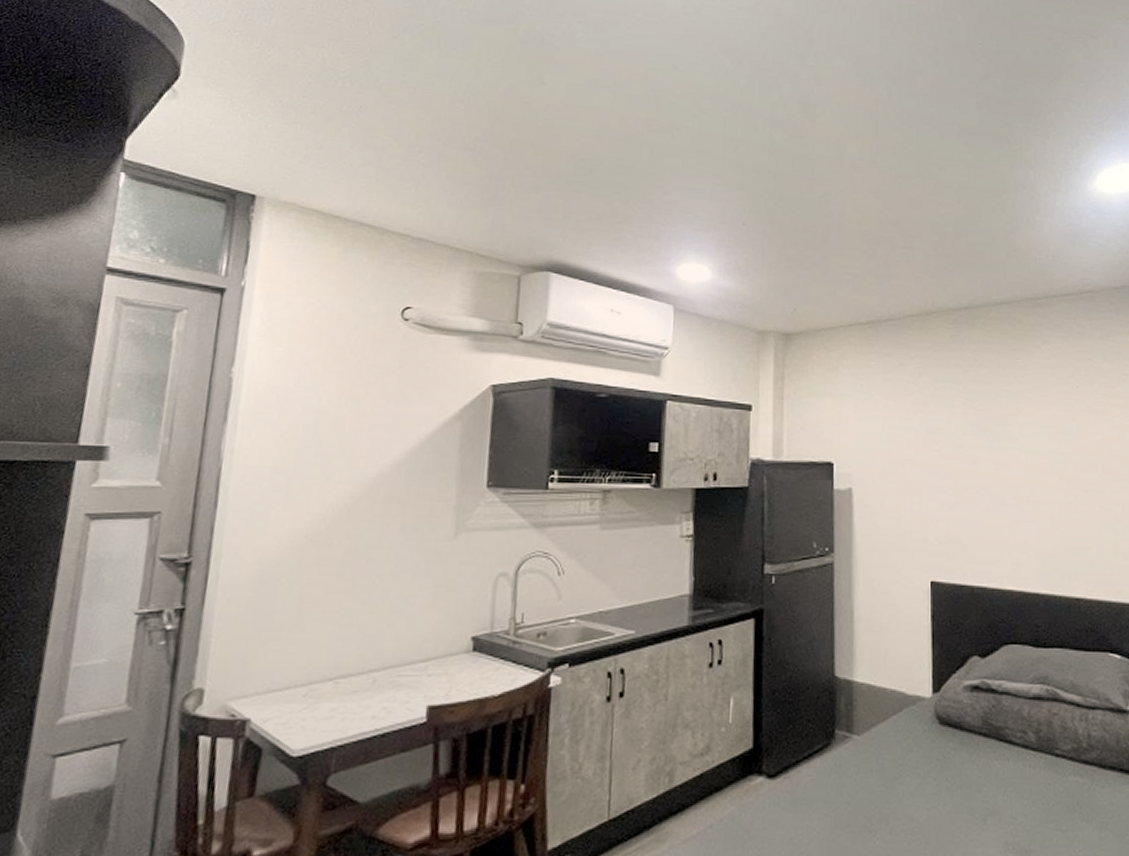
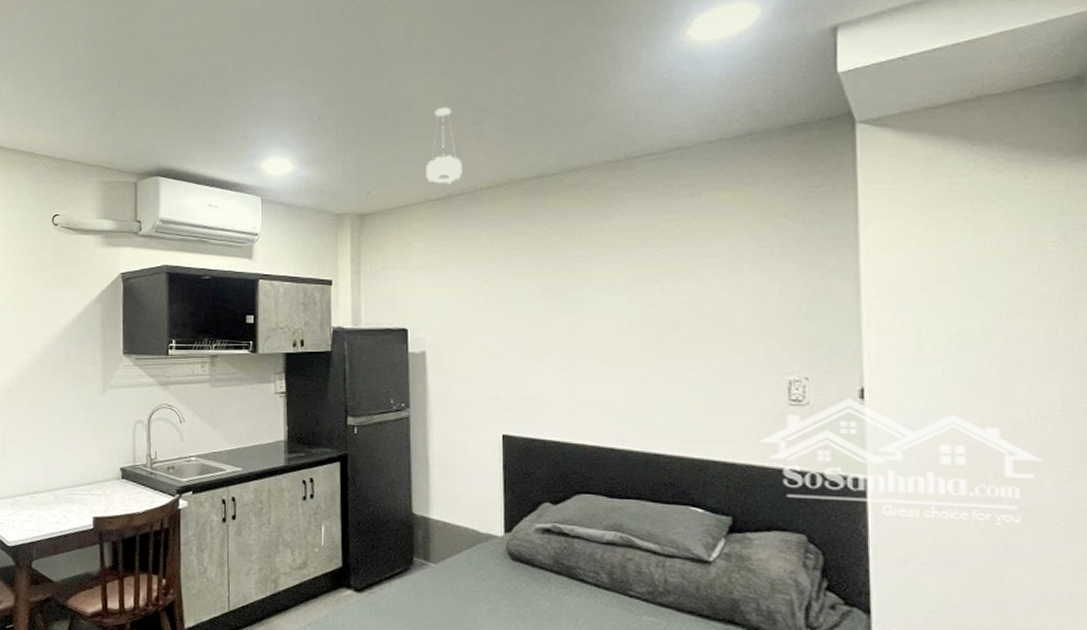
pendant light: none [855,227,892,309] -> present [426,107,462,185]

